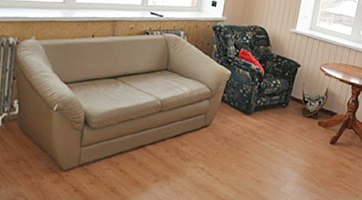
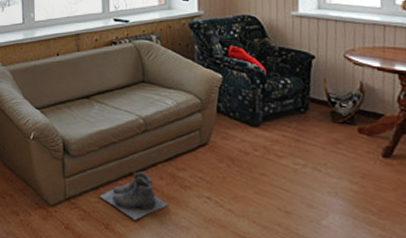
boots: none [111,144,169,185] -> present [99,171,168,220]

